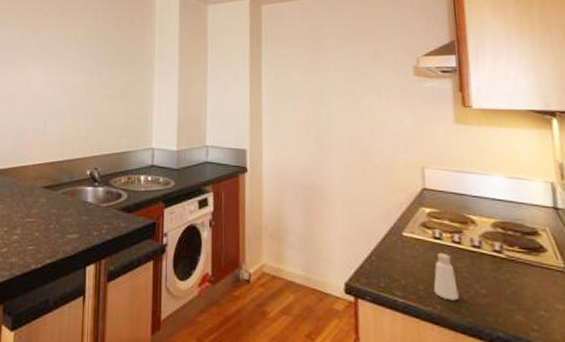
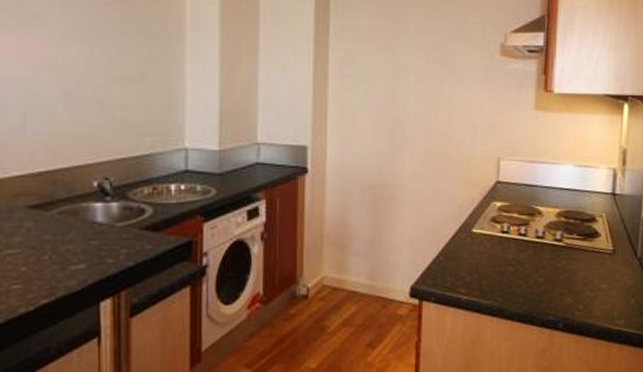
pepper shaker: present [433,252,459,301] -> none [496,246,519,292]

